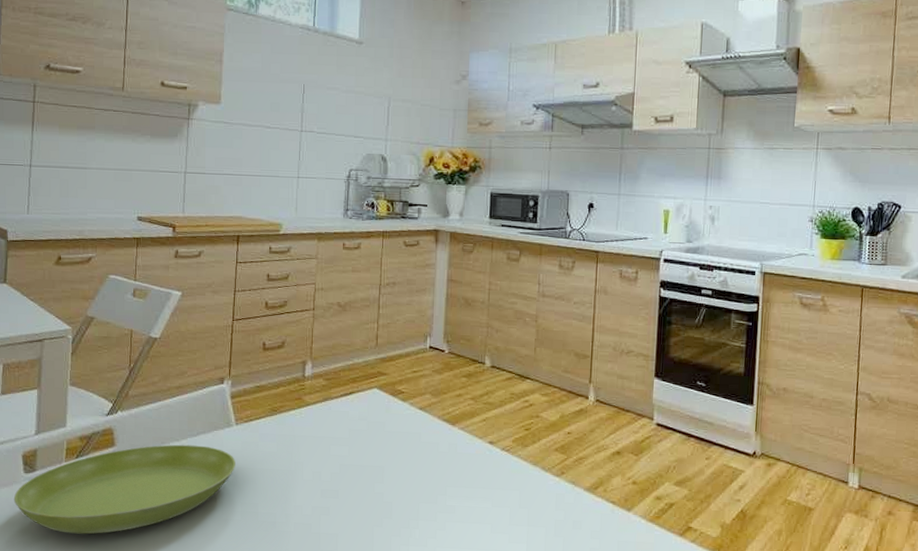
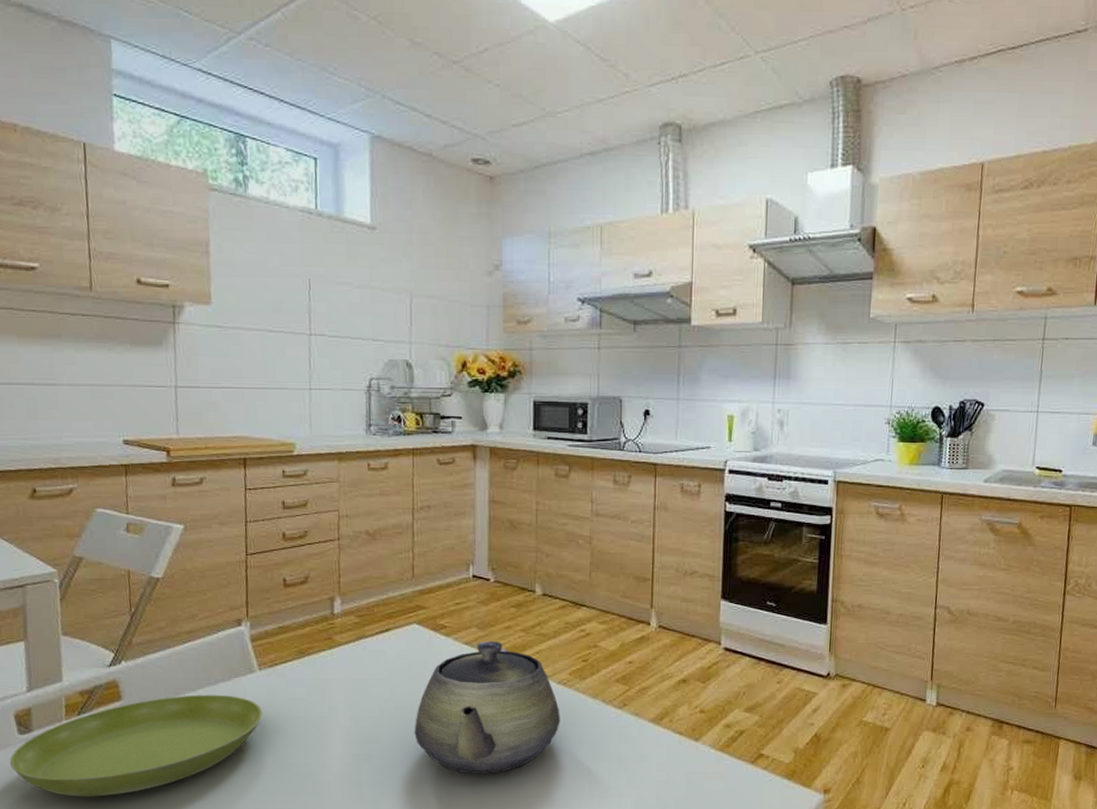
teapot: none [369,407,503,533] -> present [414,640,560,775]

